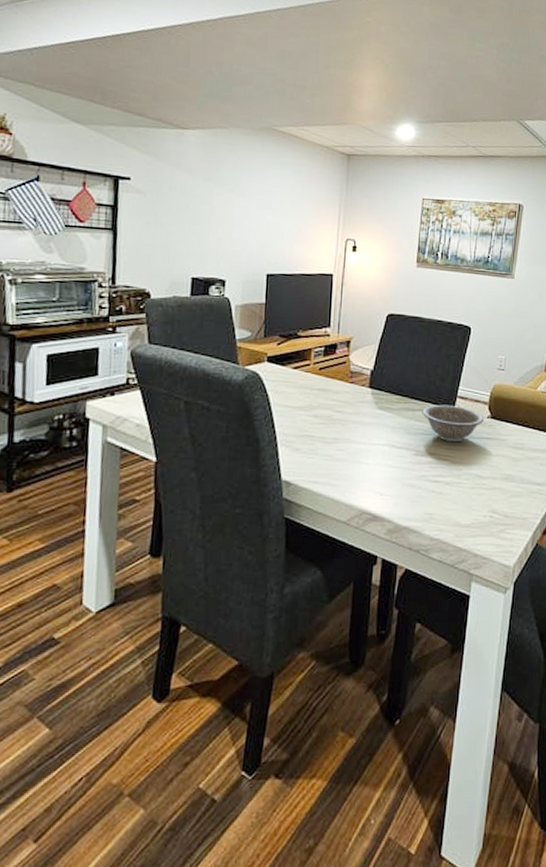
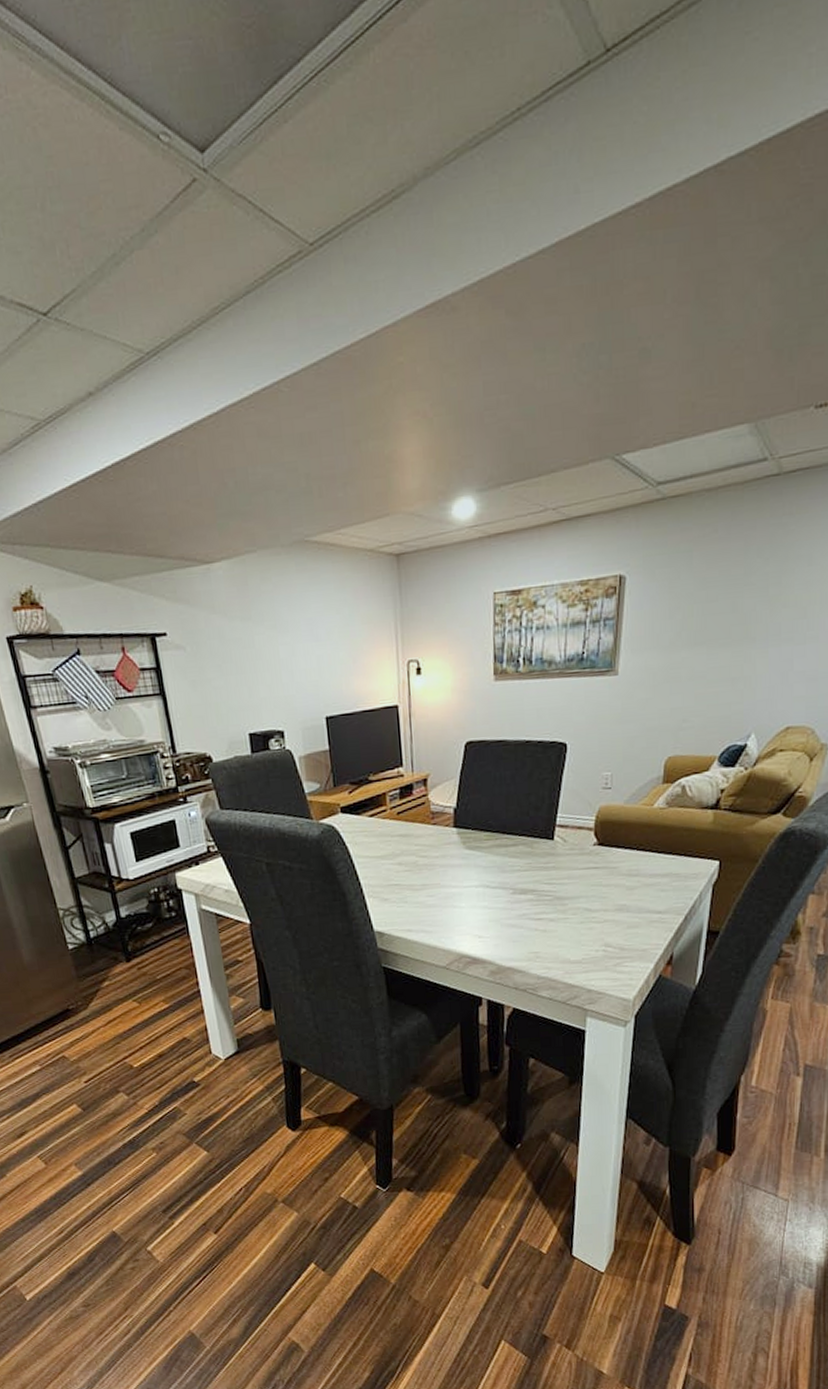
decorative bowl: present [422,404,484,443] -> none [516,835,590,877]

